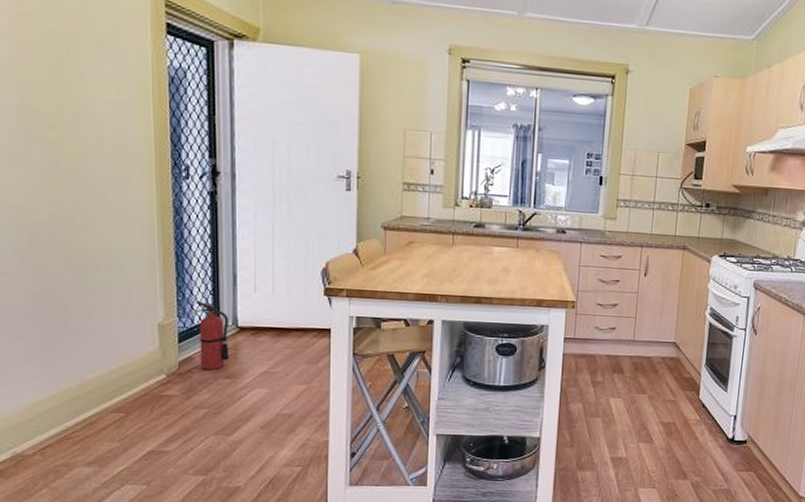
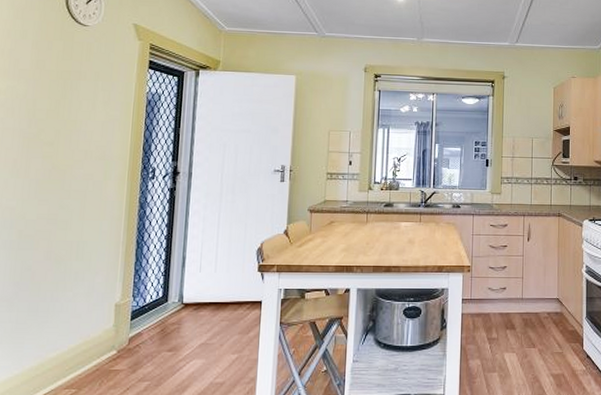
fire extinguisher: present [196,300,229,370] -> none [147,281,176,344]

